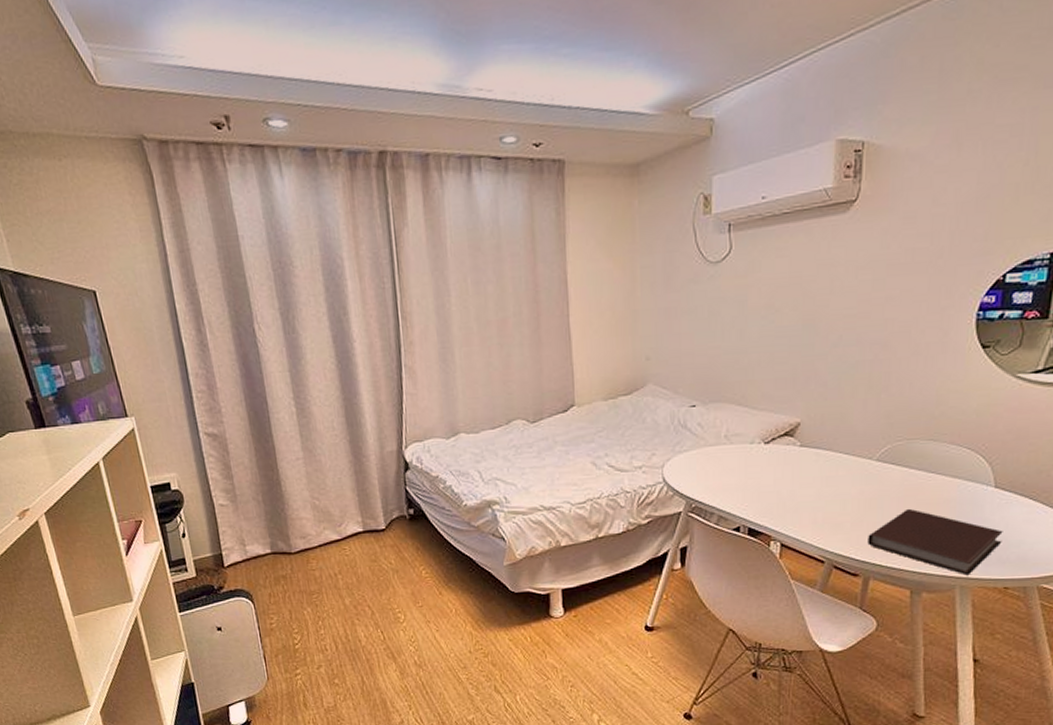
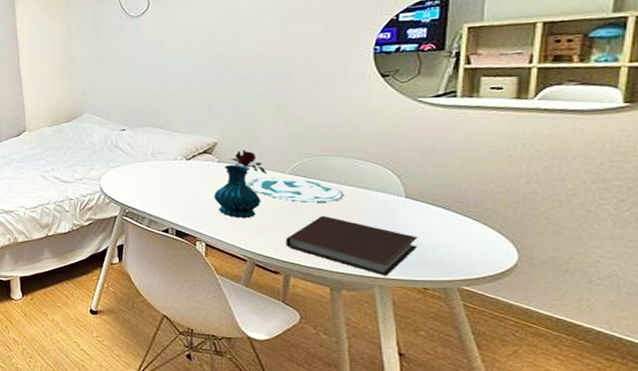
vase: none [793,431,854,514] -> present [214,149,268,219]
plate: none [830,464,933,494] -> present [247,177,344,203]

